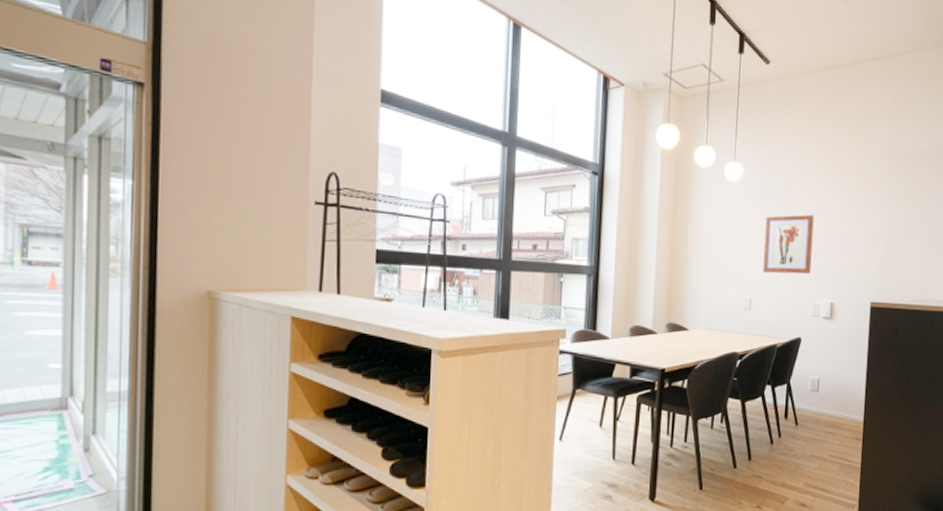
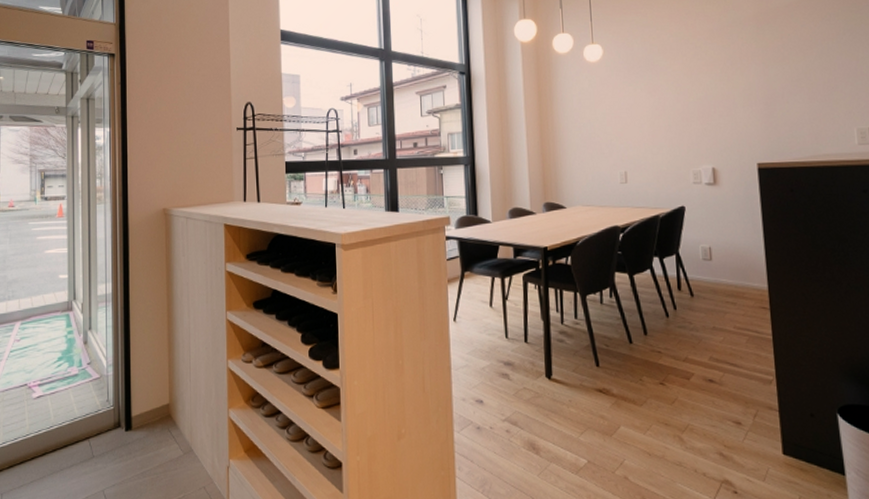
wall art: present [763,214,814,274] -> none [631,84,686,145]

